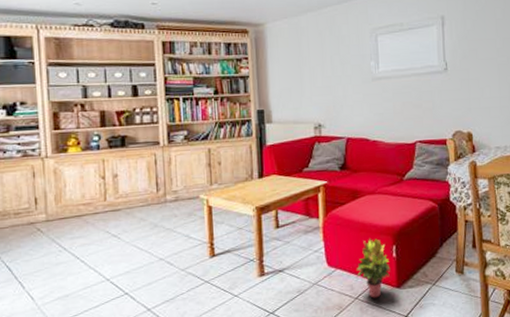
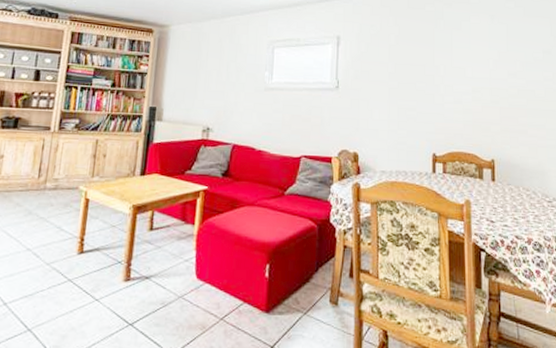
potted plant: present [356,238,391,298] -> none [224,253,261,321]

